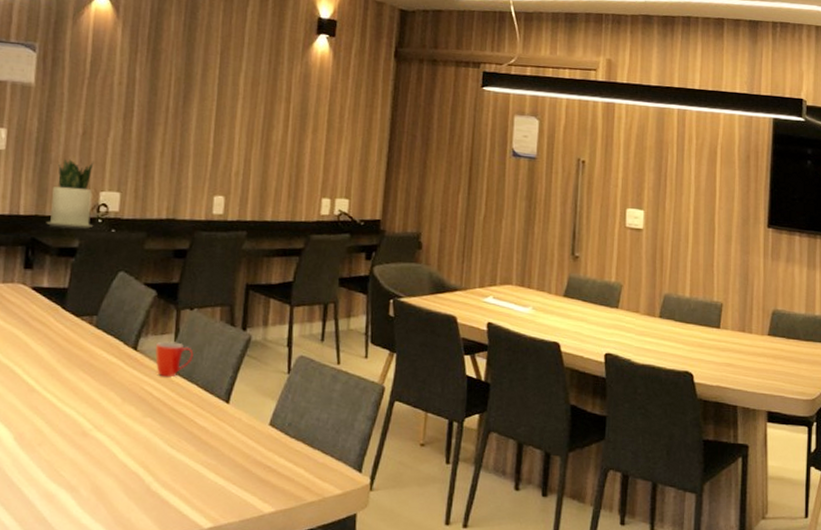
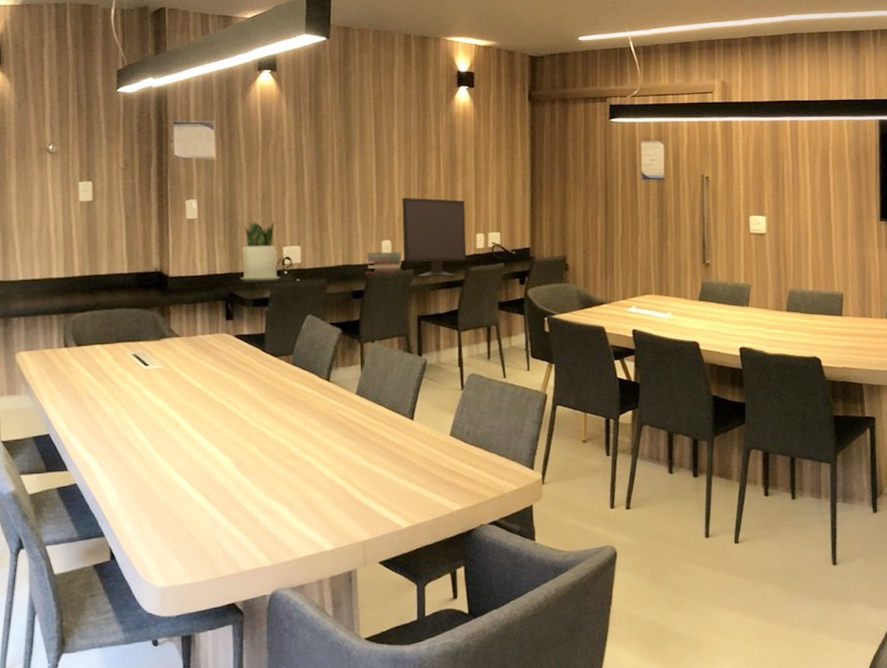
mug: present [155,341,194,377] -> none [346,371,379,402]
books: none [191,206,236,235] -> present [365,251,403,277]
monitor: none [237,149,313,243] -> present [402,197,467,277]

